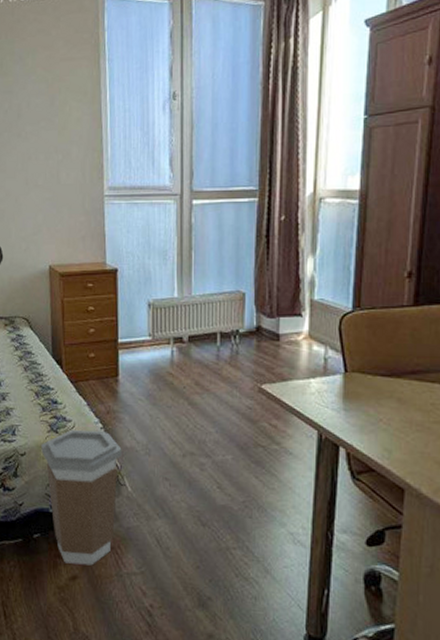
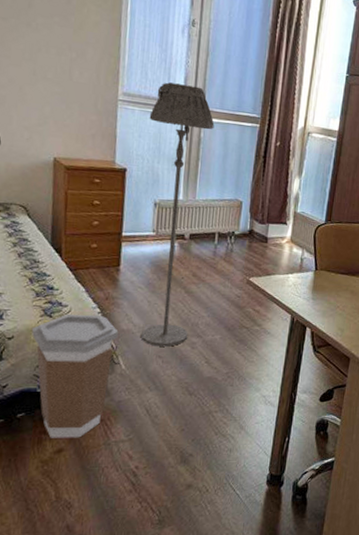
floor lamp: none [136,166,206,468] -> present [141,82,215,347]

